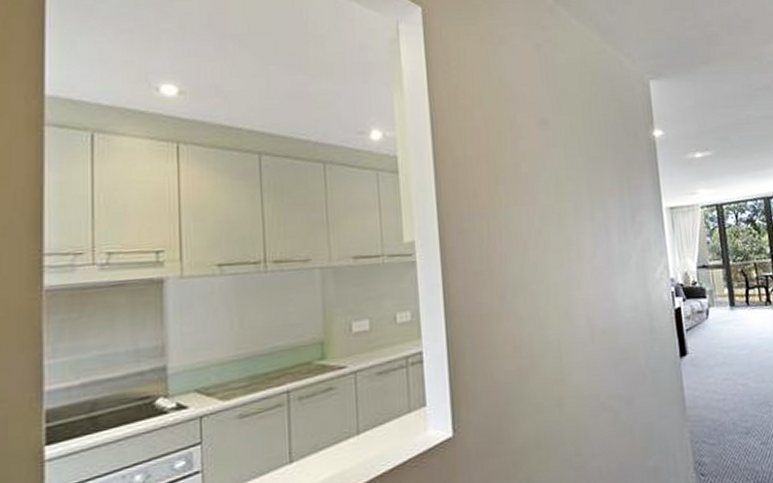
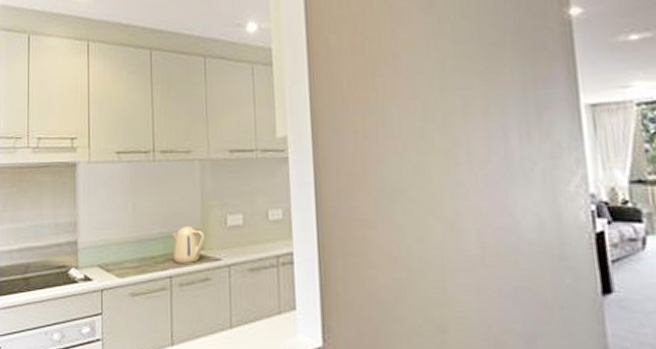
kettle: none [289,336,328,378] -> present [172,225,205,265]

